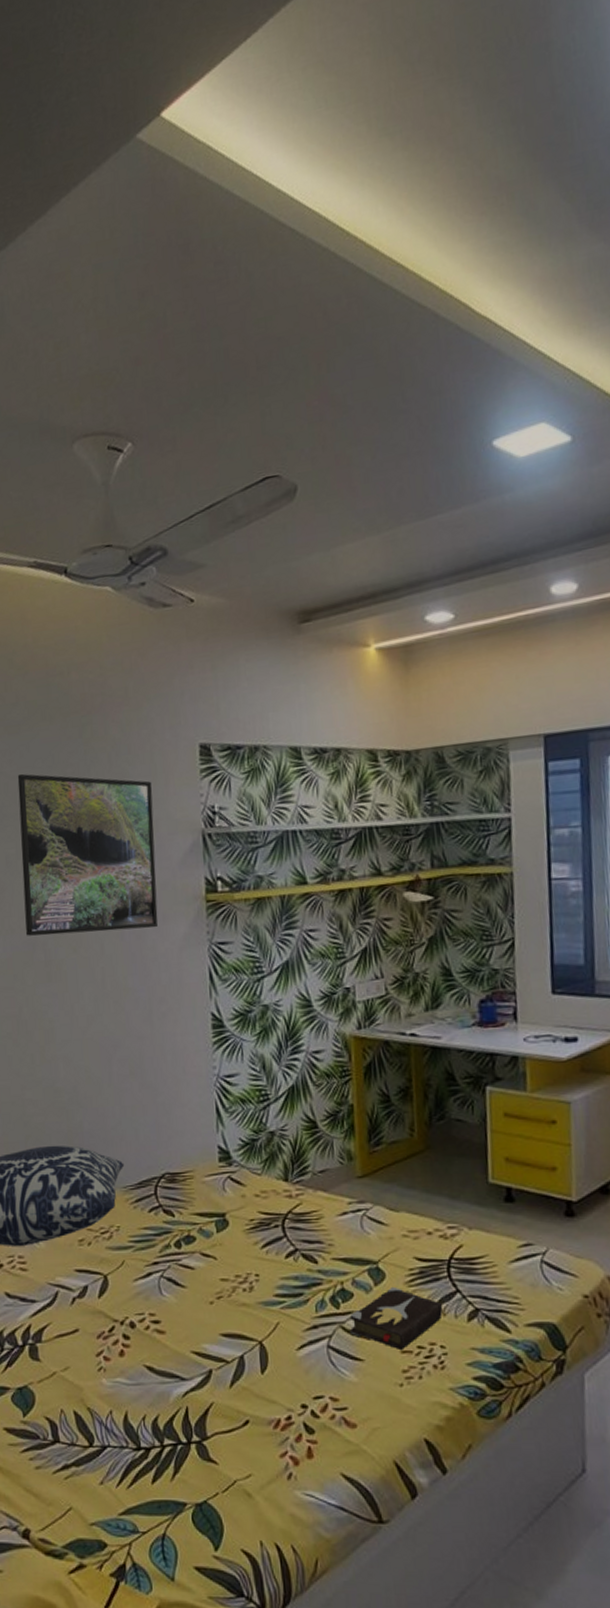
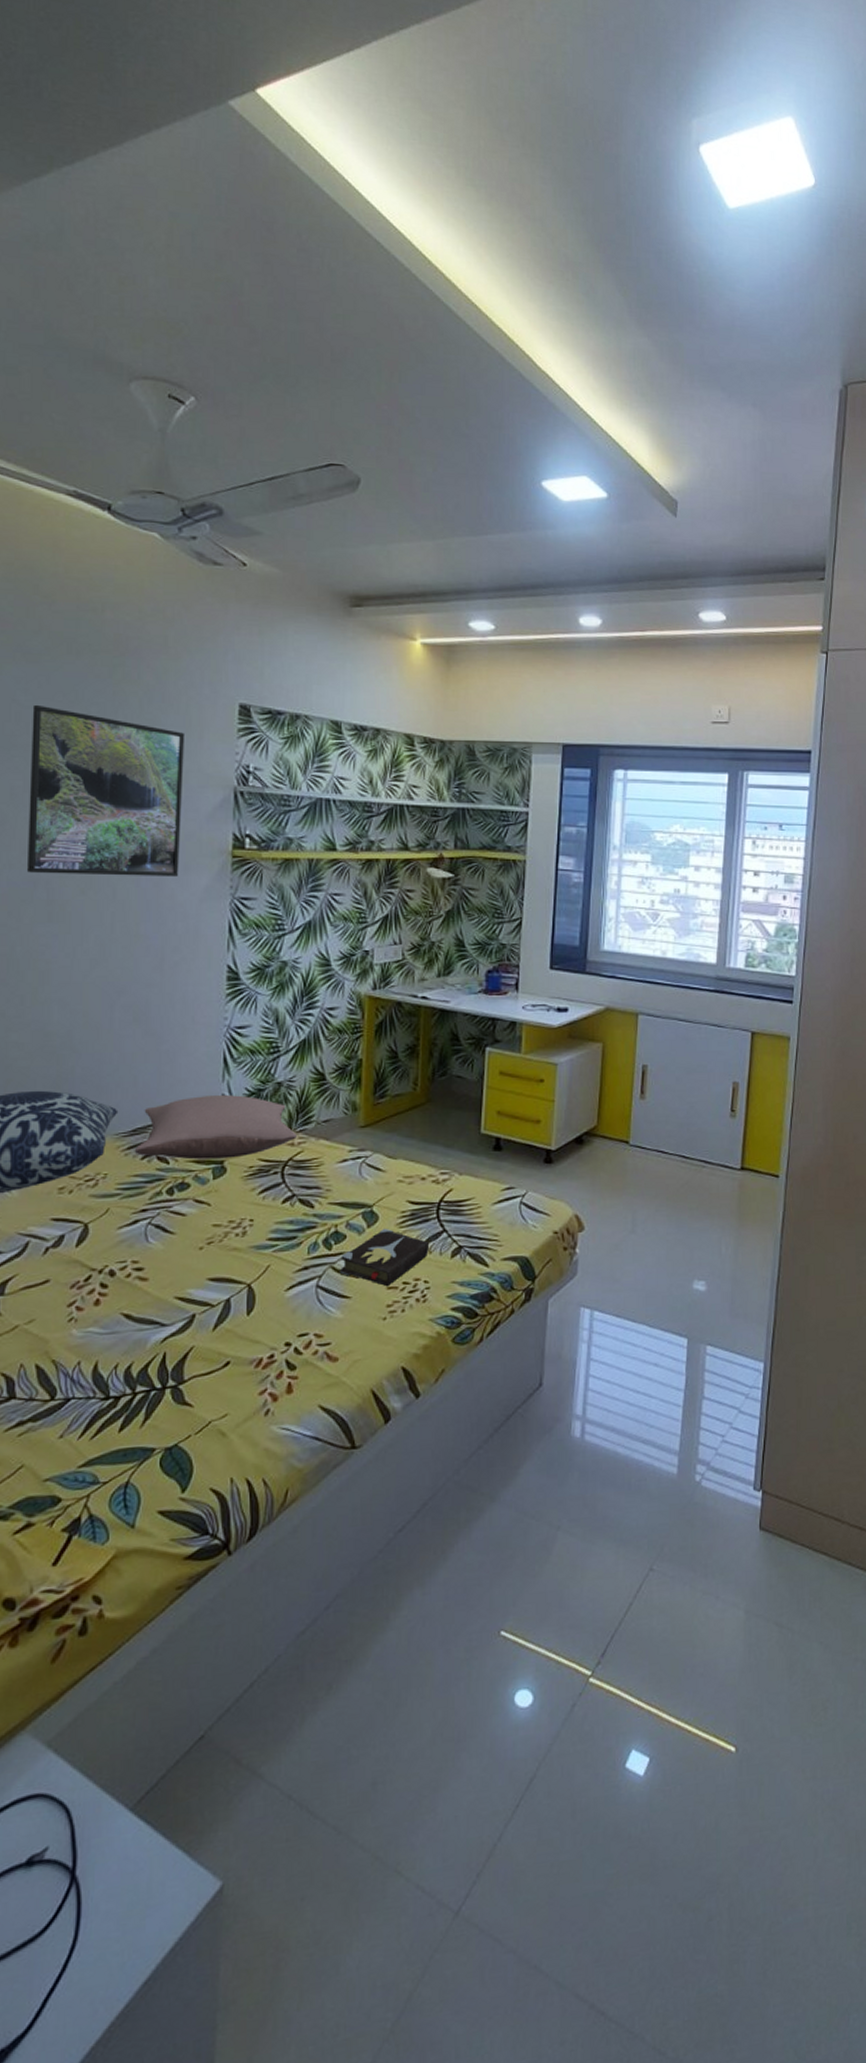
pillow: none [141,1146,294,1212] -> present [134,1095,296,1160]

